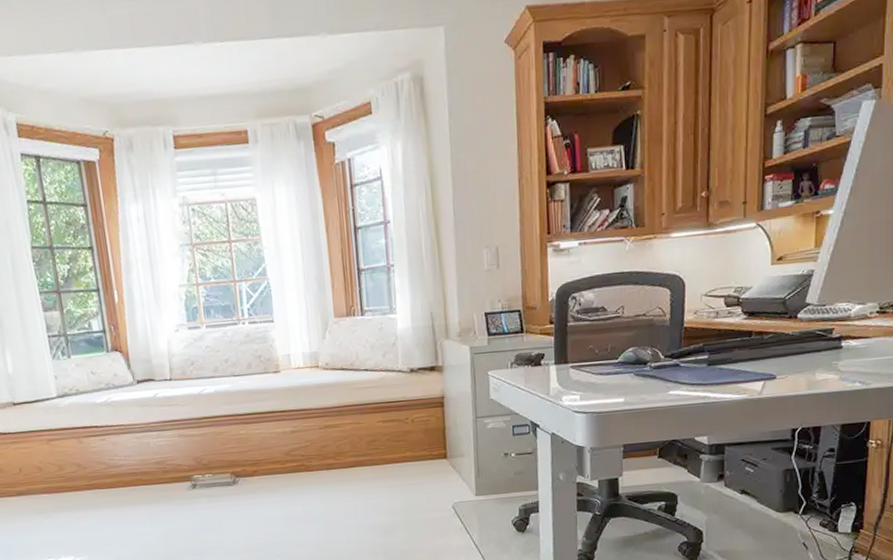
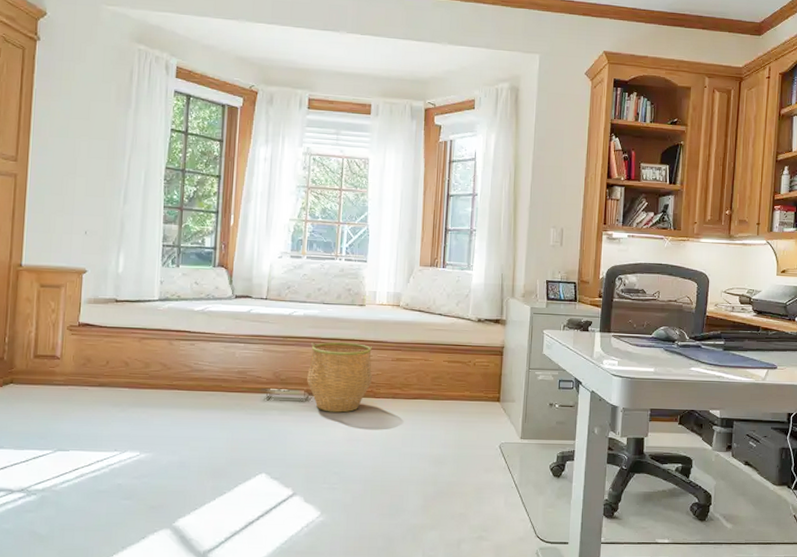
basket: none [228,414,302,493] -> present [307,342,373,413]

